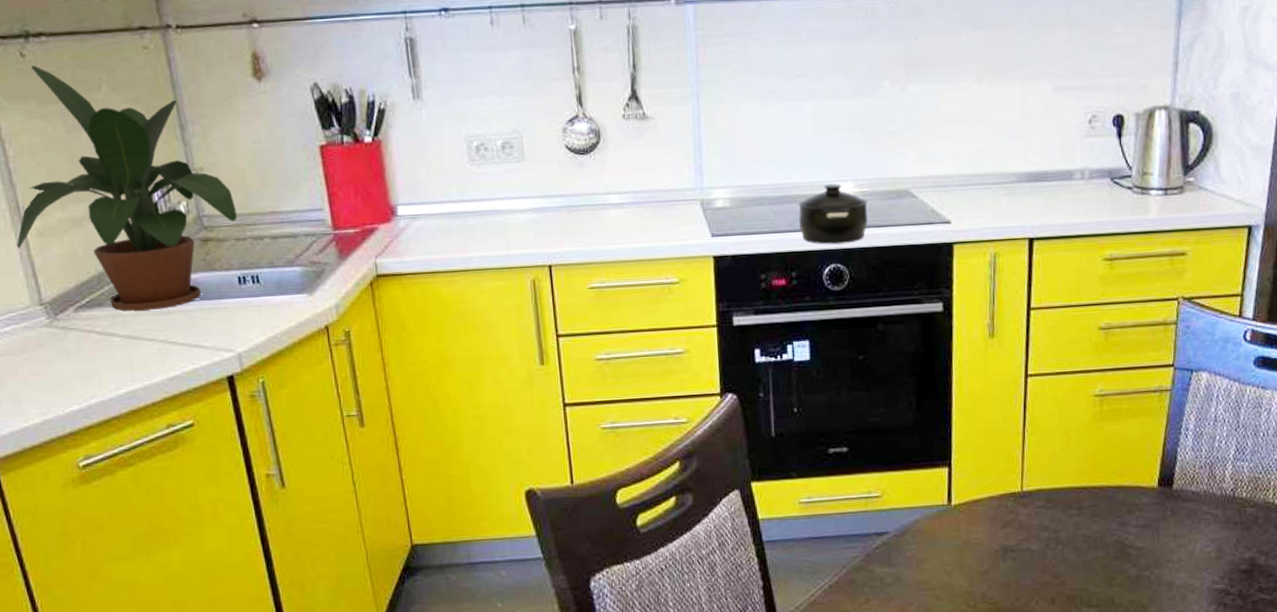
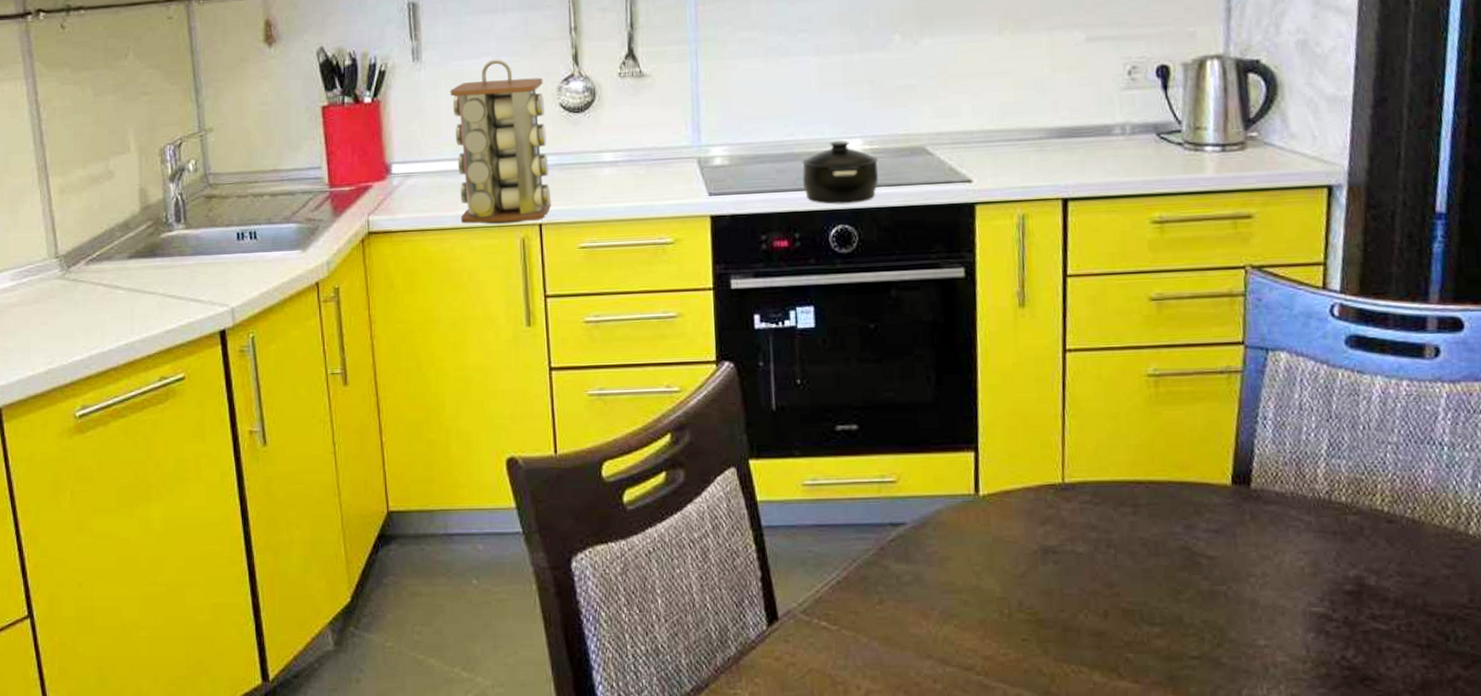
potted plant: present [17,65,237,311] -> none [41,36,240,265]
spice rack: none [453,98,561,267] -> present [450,59,552,225]

